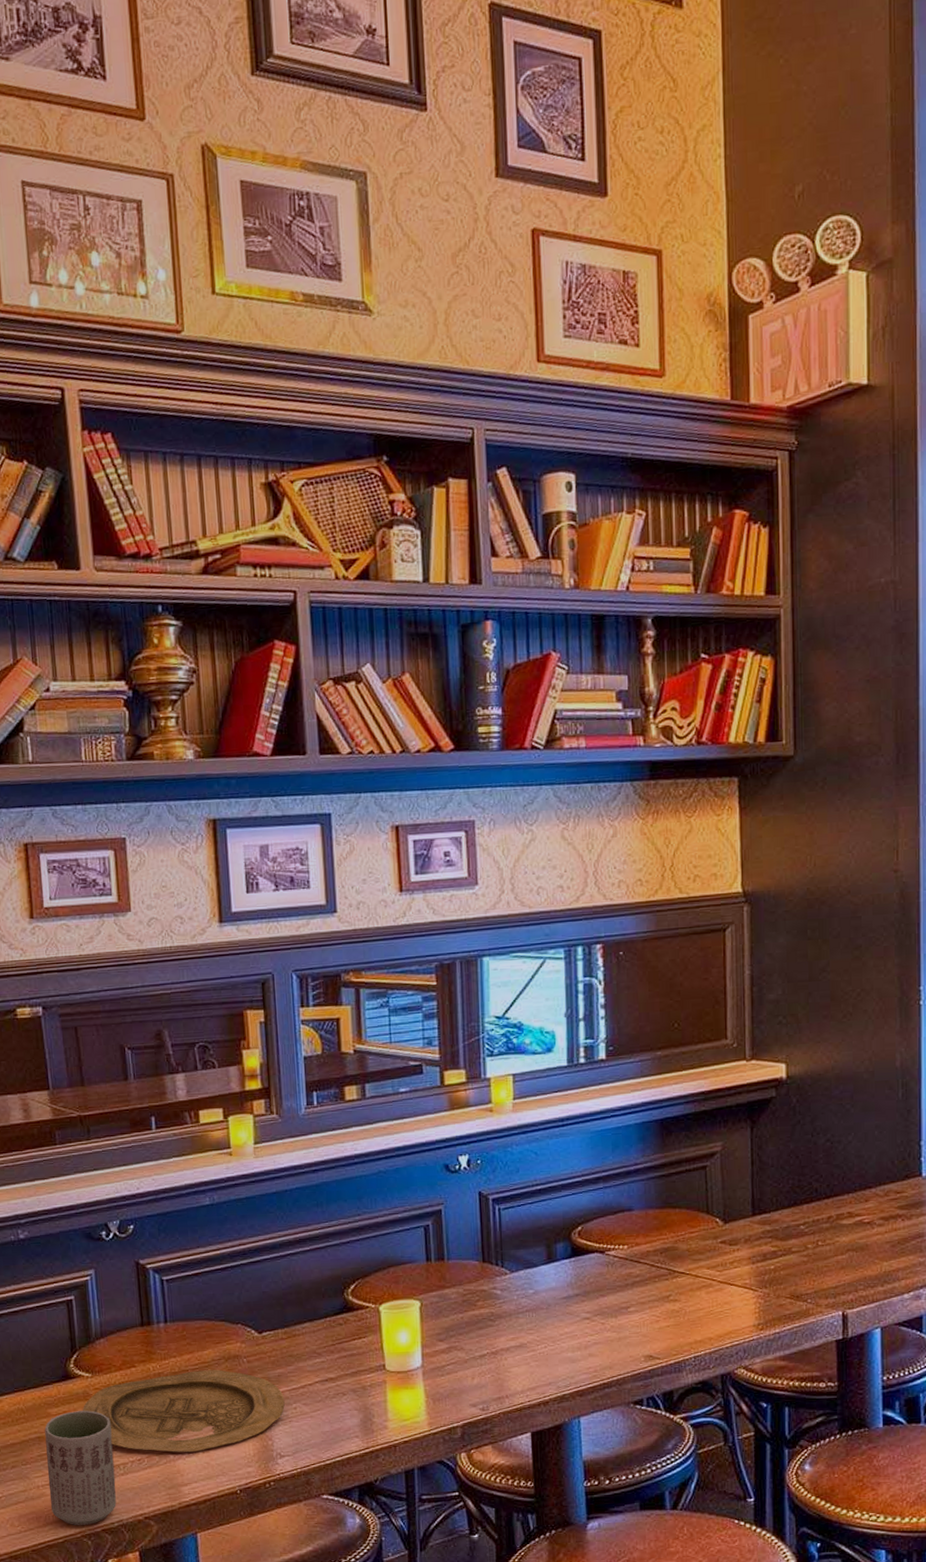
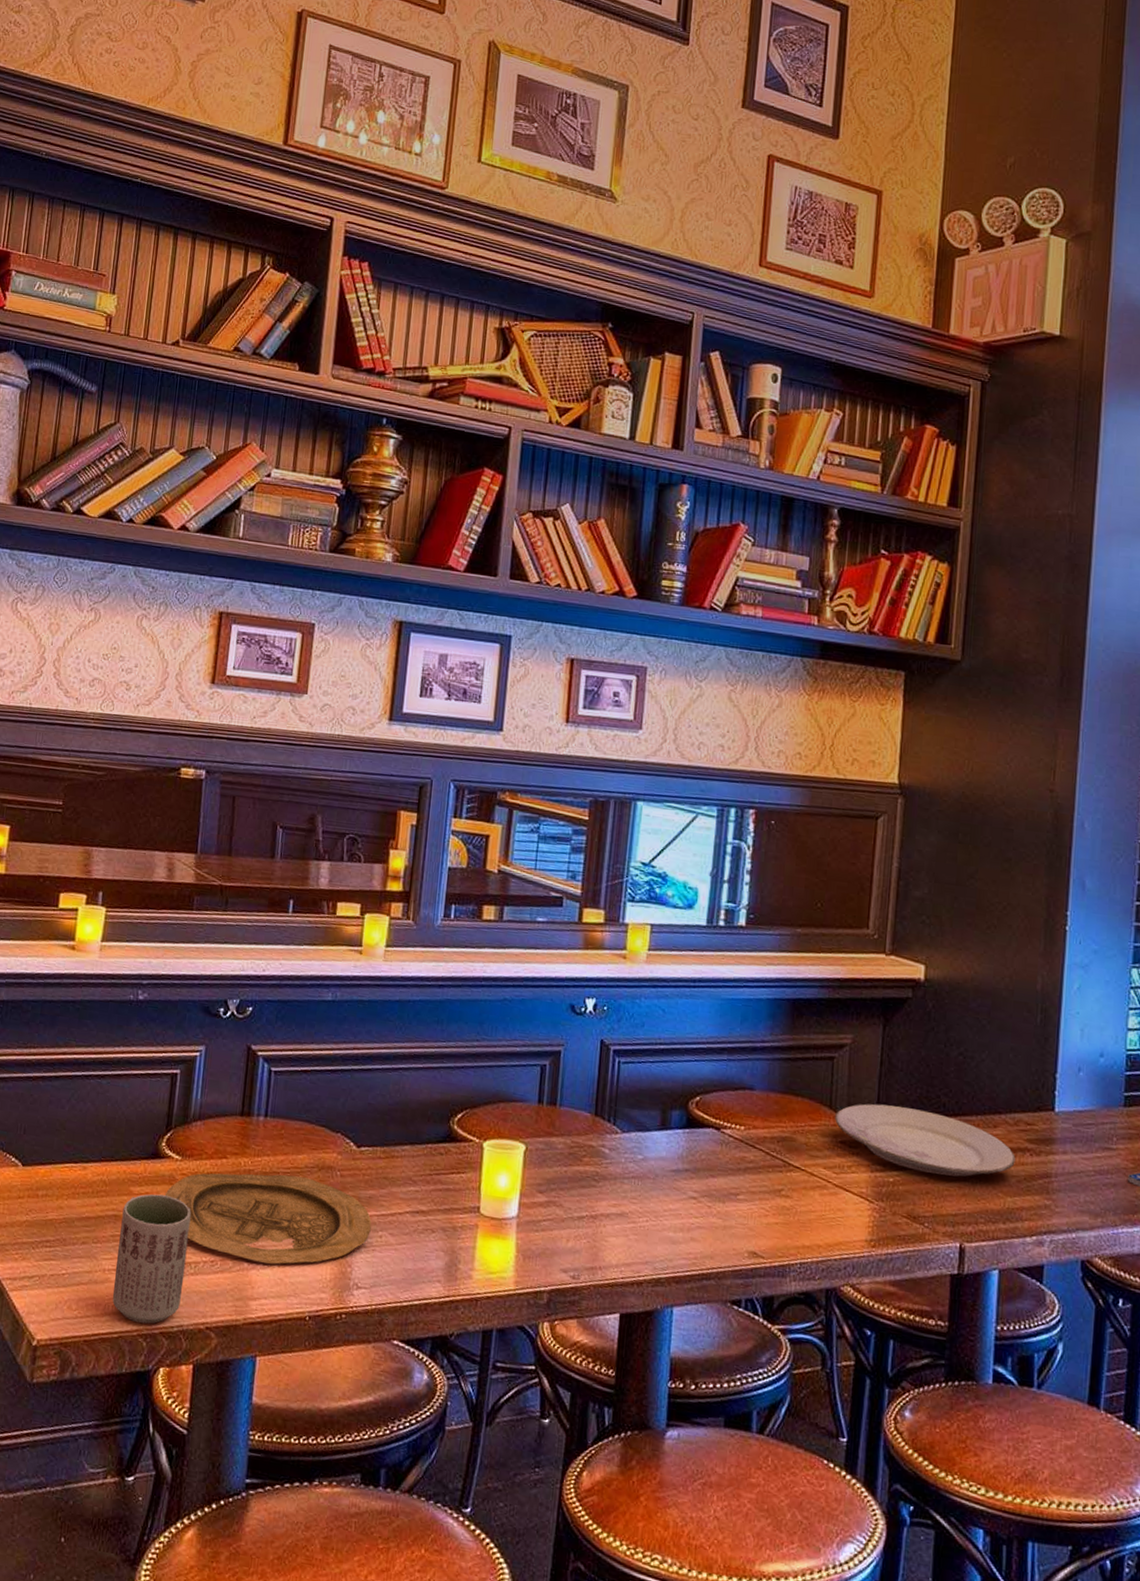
plate: none [712,1198,888,1255] -> present [834,1103,1016,1177]

